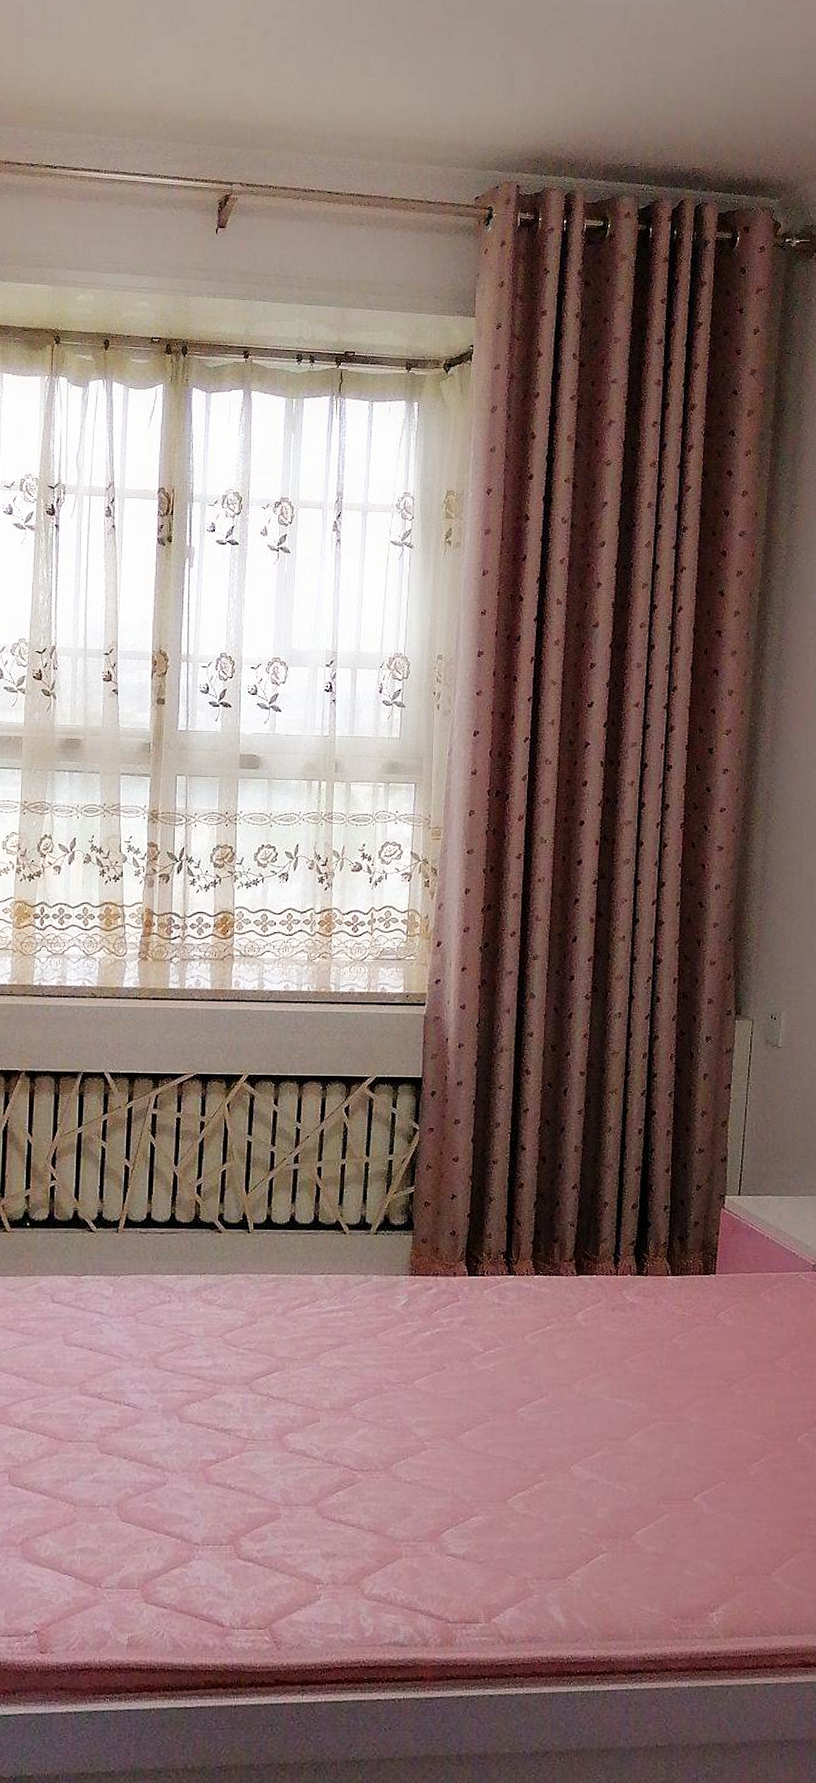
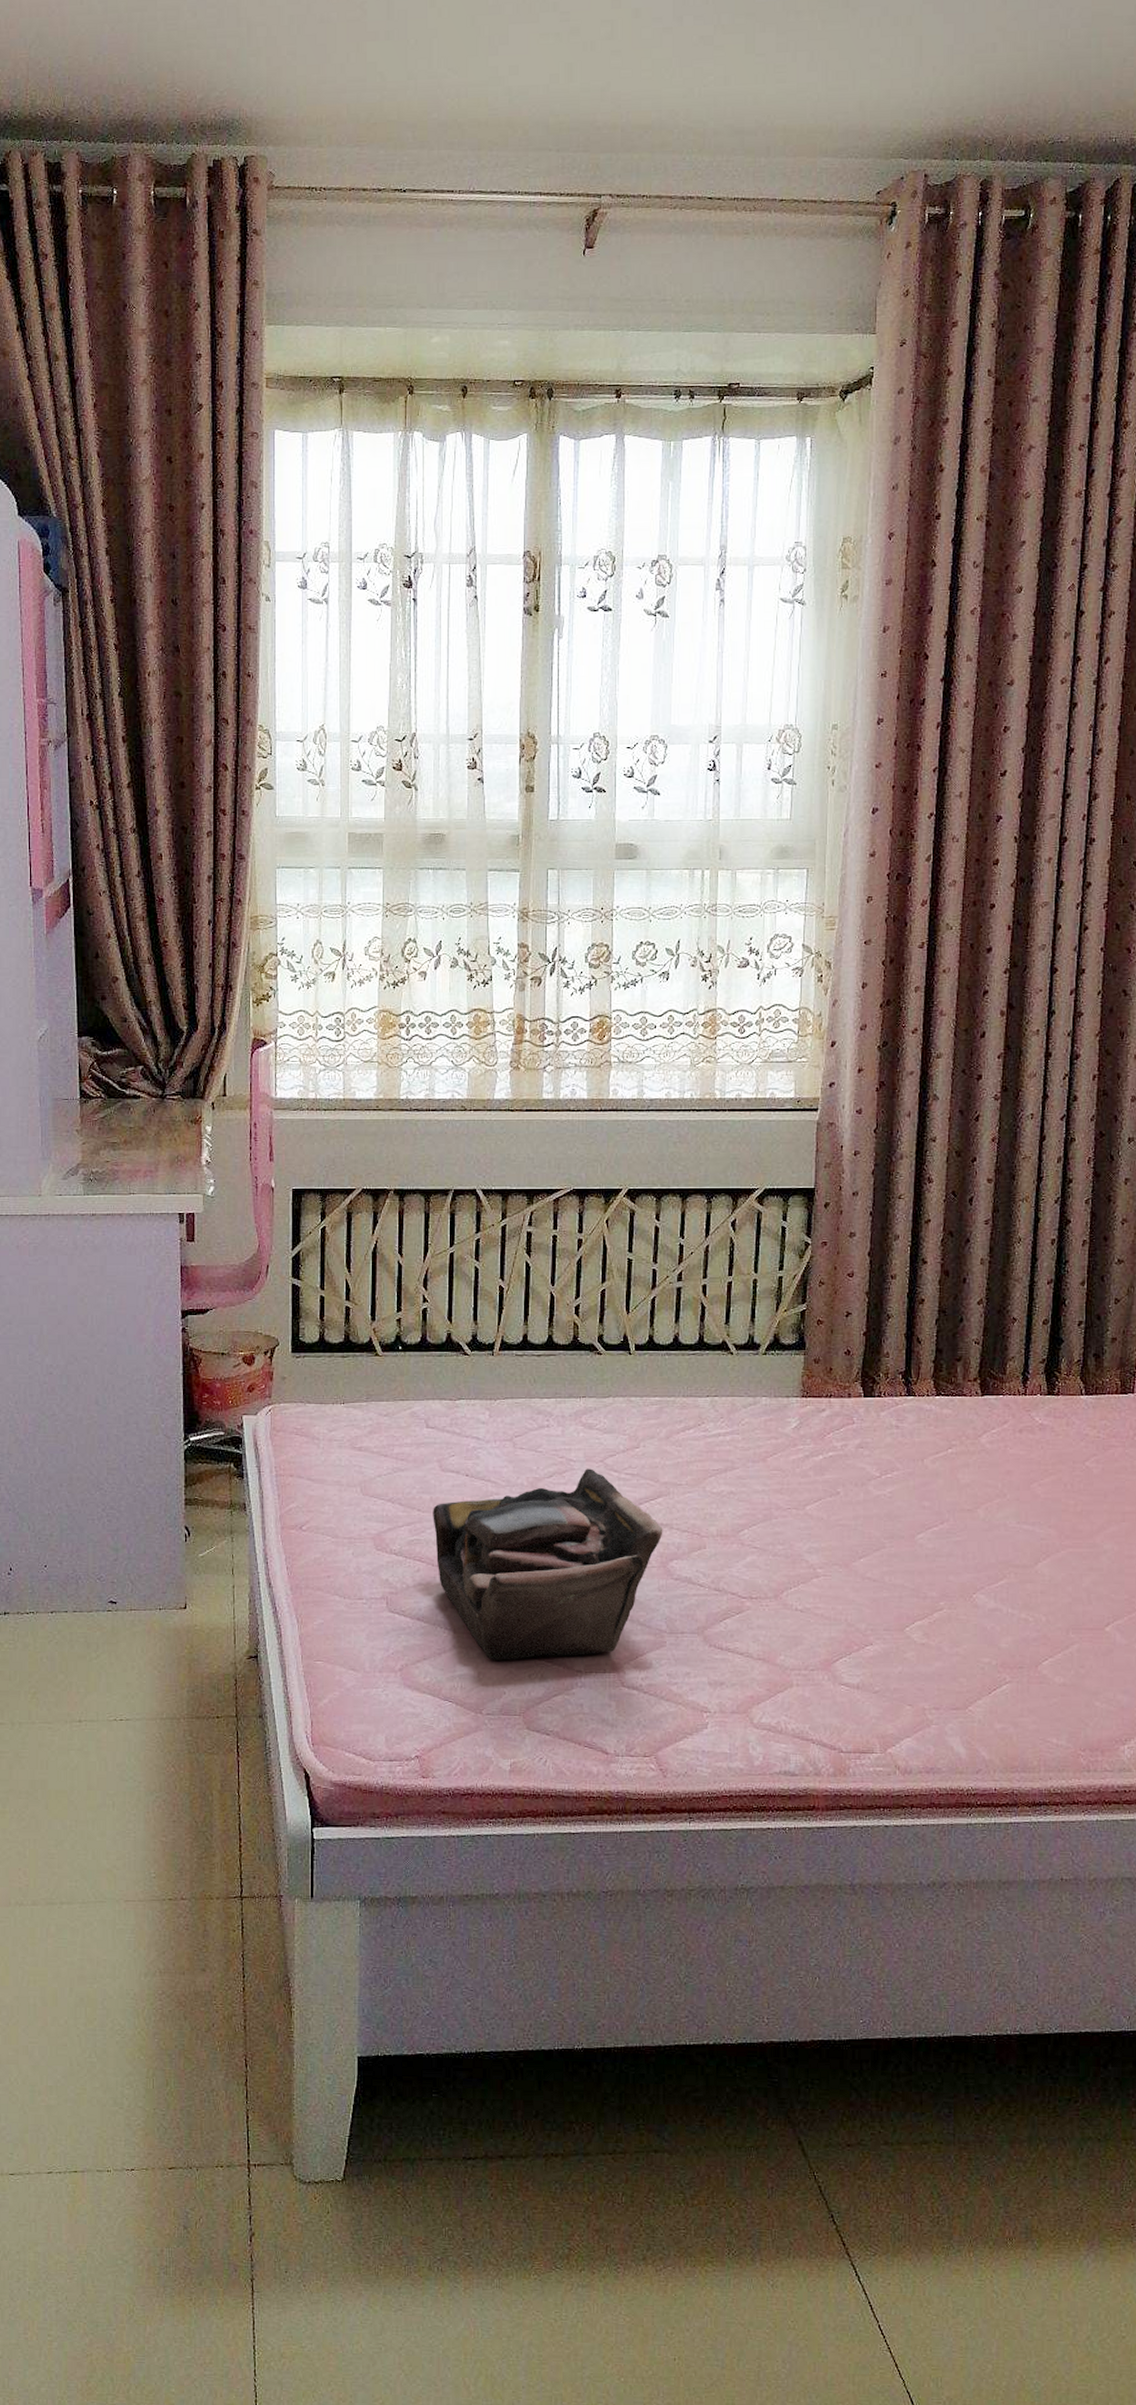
tote bag: none [56,1343,279,1534] -> present [433,1468,663,1660]

